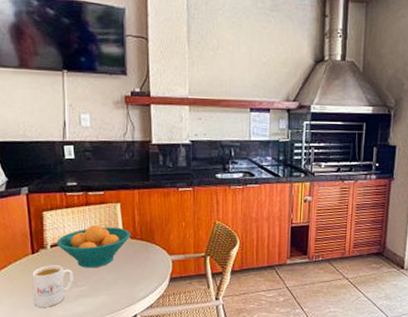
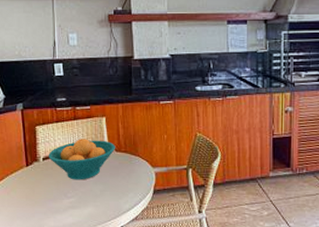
mug: present [32,265,74,307] -> none [27,177,64,218]

